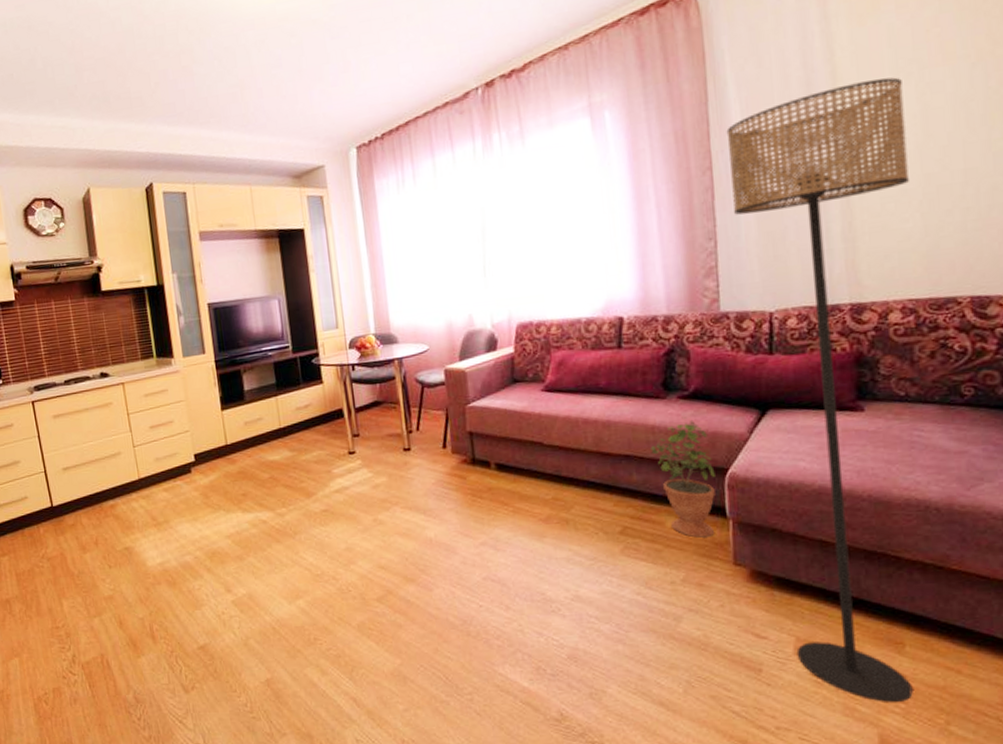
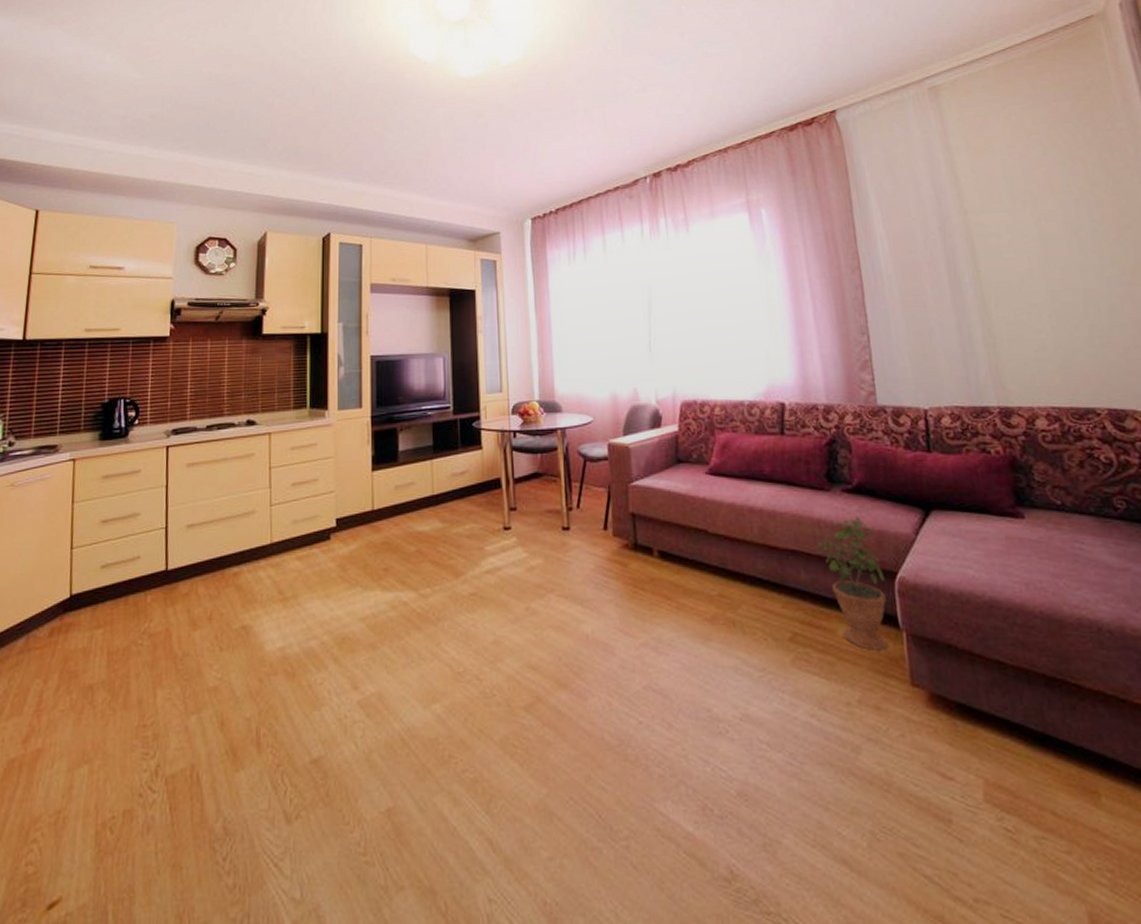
floor lamp: present [726,77,913,703] -> none [871,204,1118,871]

